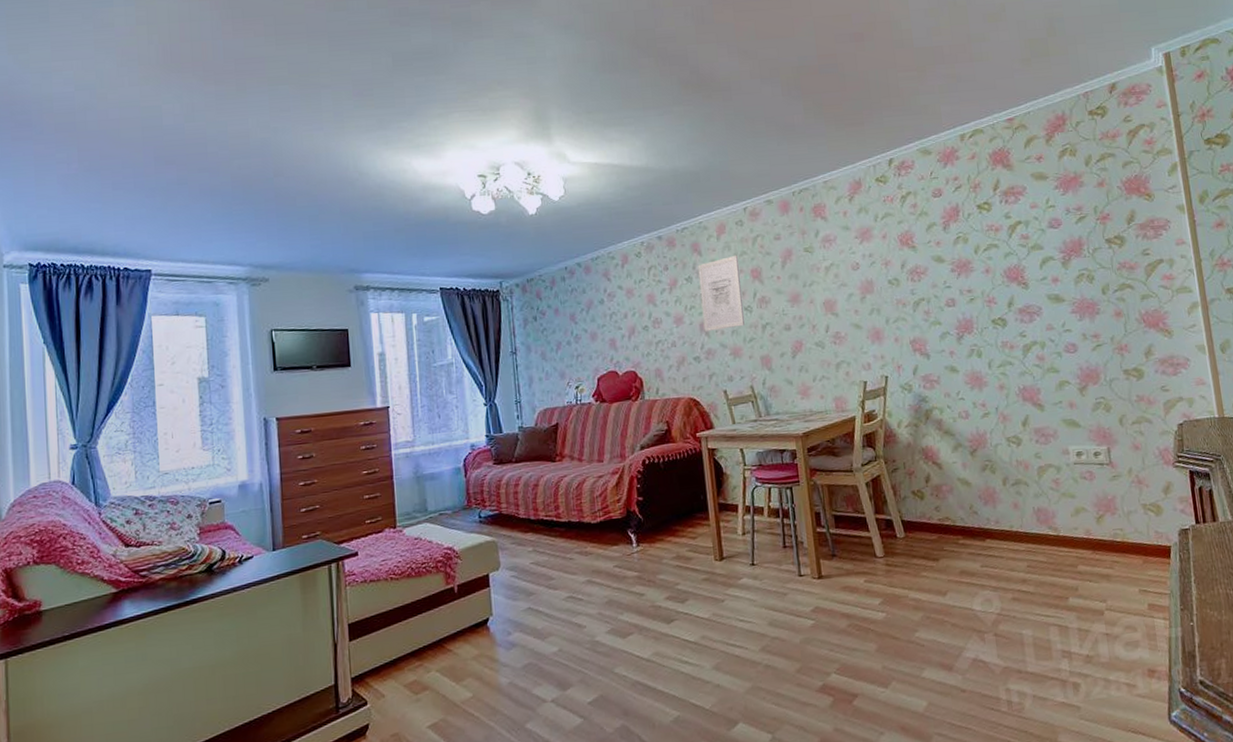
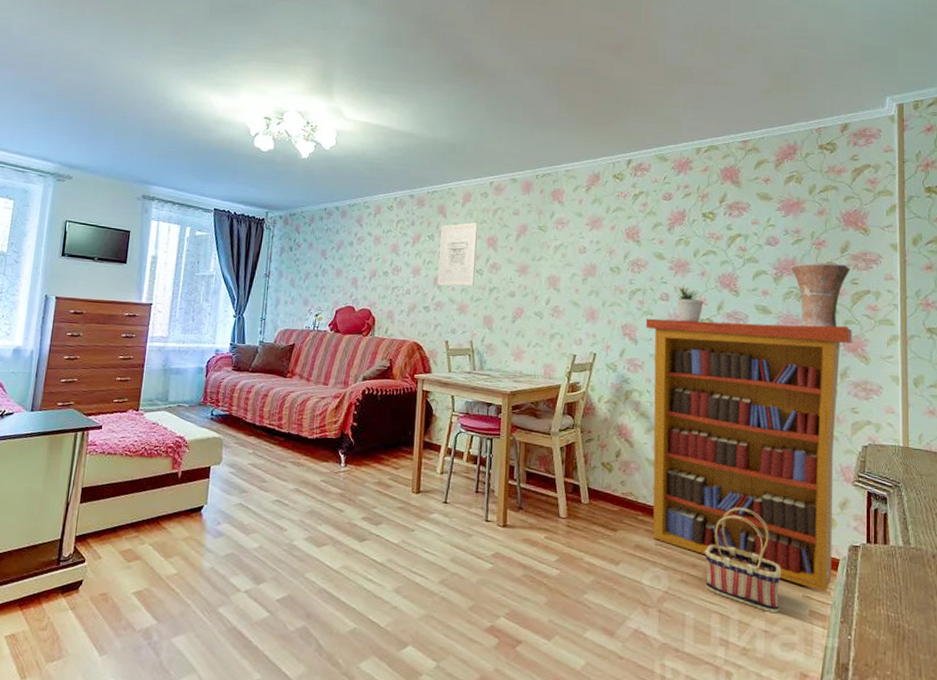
bookcase: none [934,300,1165,583] -> present [645,318,852,592]
potted plant: none [963,287,993,326] -> present [676,286,704,323]
basket: none [1033,511,1117,615] -> present [705,507,781,614]
vase: none [1077,236,1140,310] -> present [791,263,851,327]

